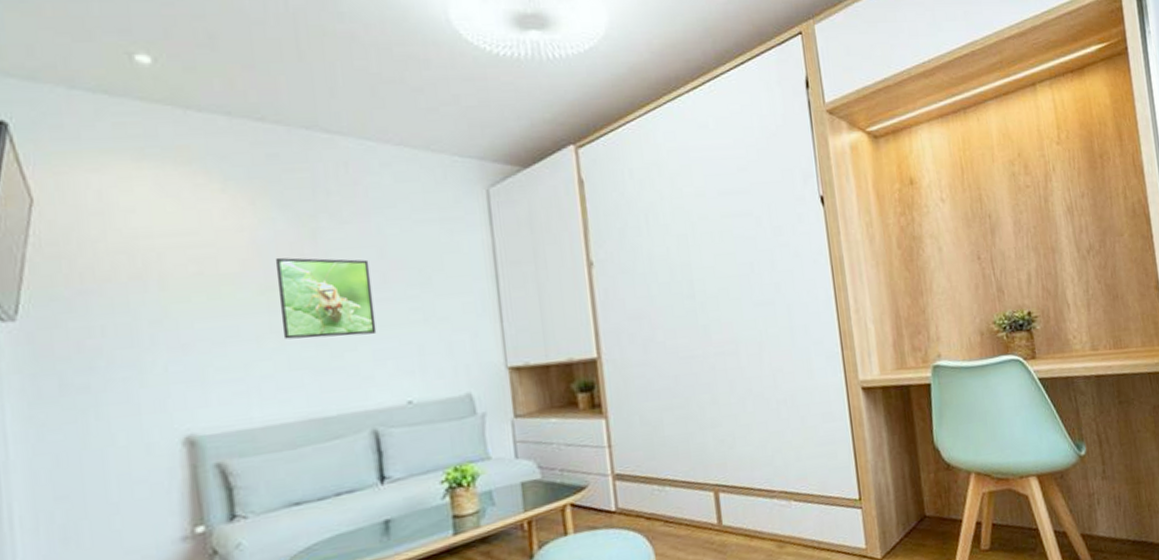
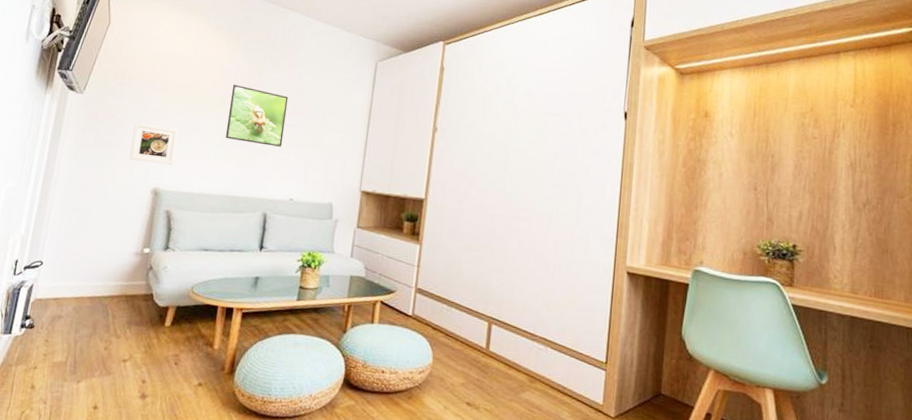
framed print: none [125,342,209,405] -> present [129,122,179,165]

